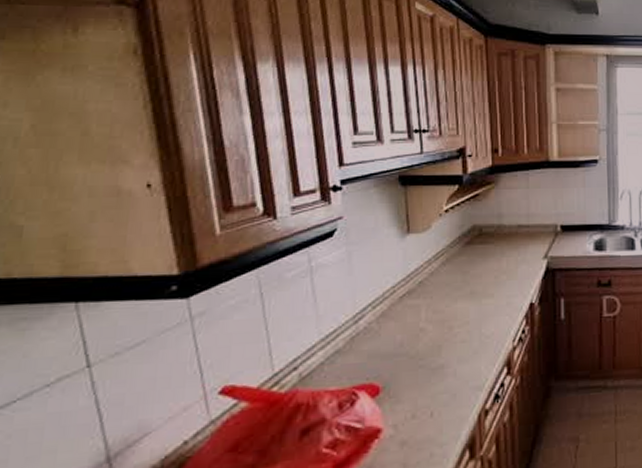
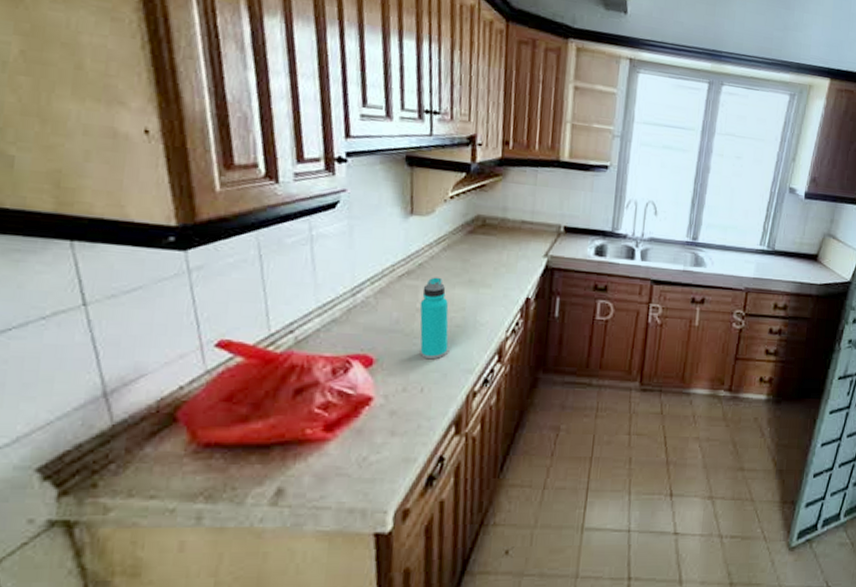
water bottle: none [423,293,455,381] -> present [419,277,449,360]

